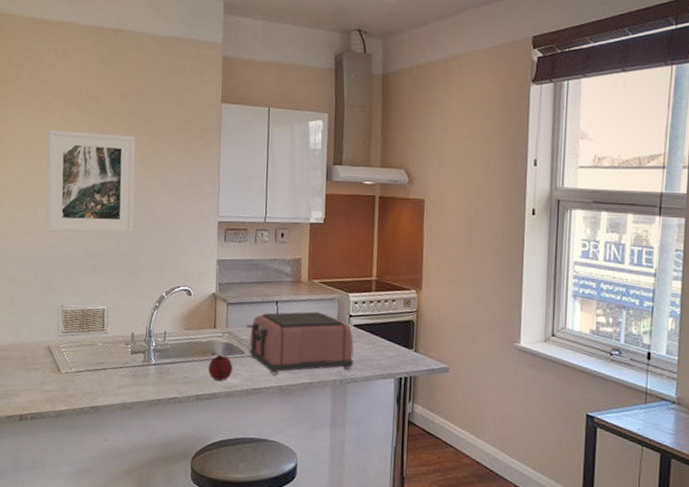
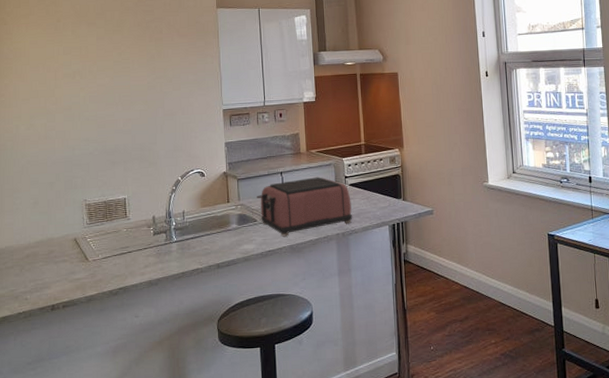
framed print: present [46,129,136,233] -> none [61,43,147,134]
fruit: present [208,352,233,381] -> none [225,223,247,248]

